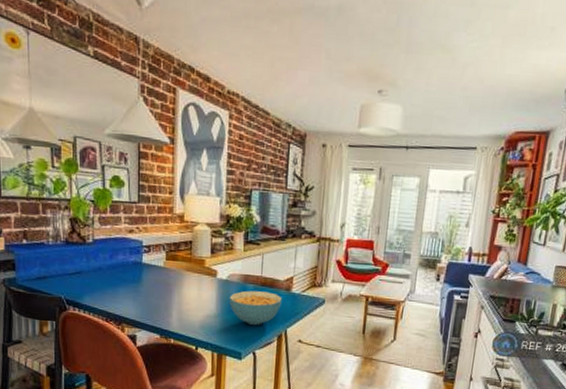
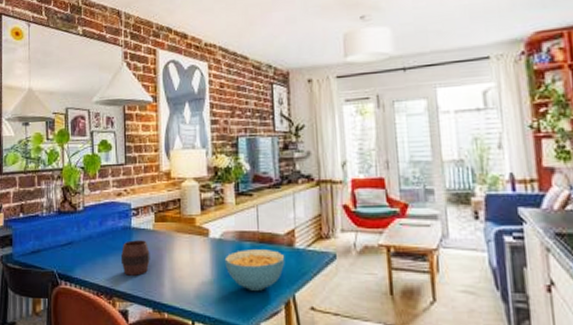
cup: none [130,274,160,306] -> present [120,240,150,276]

